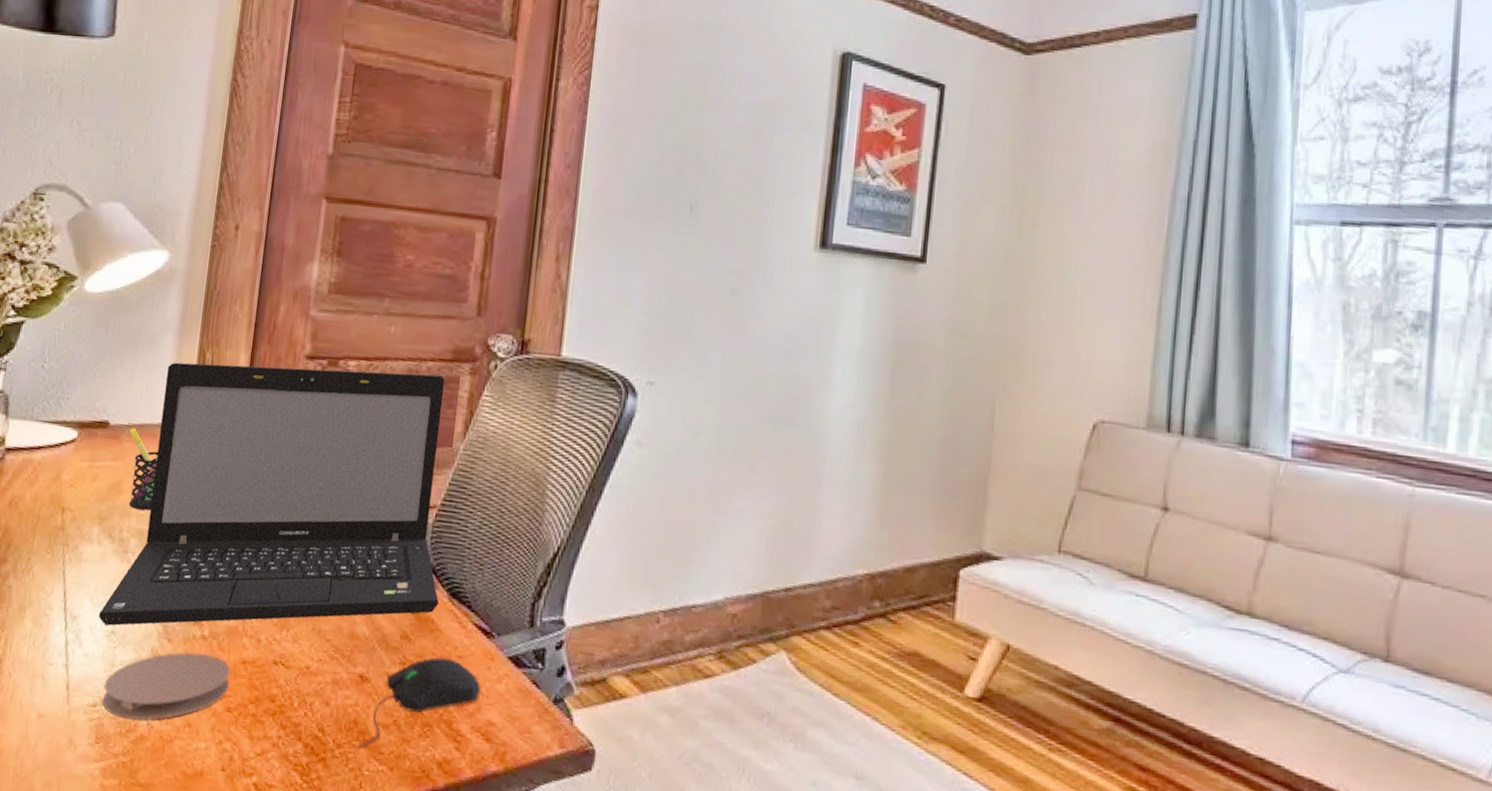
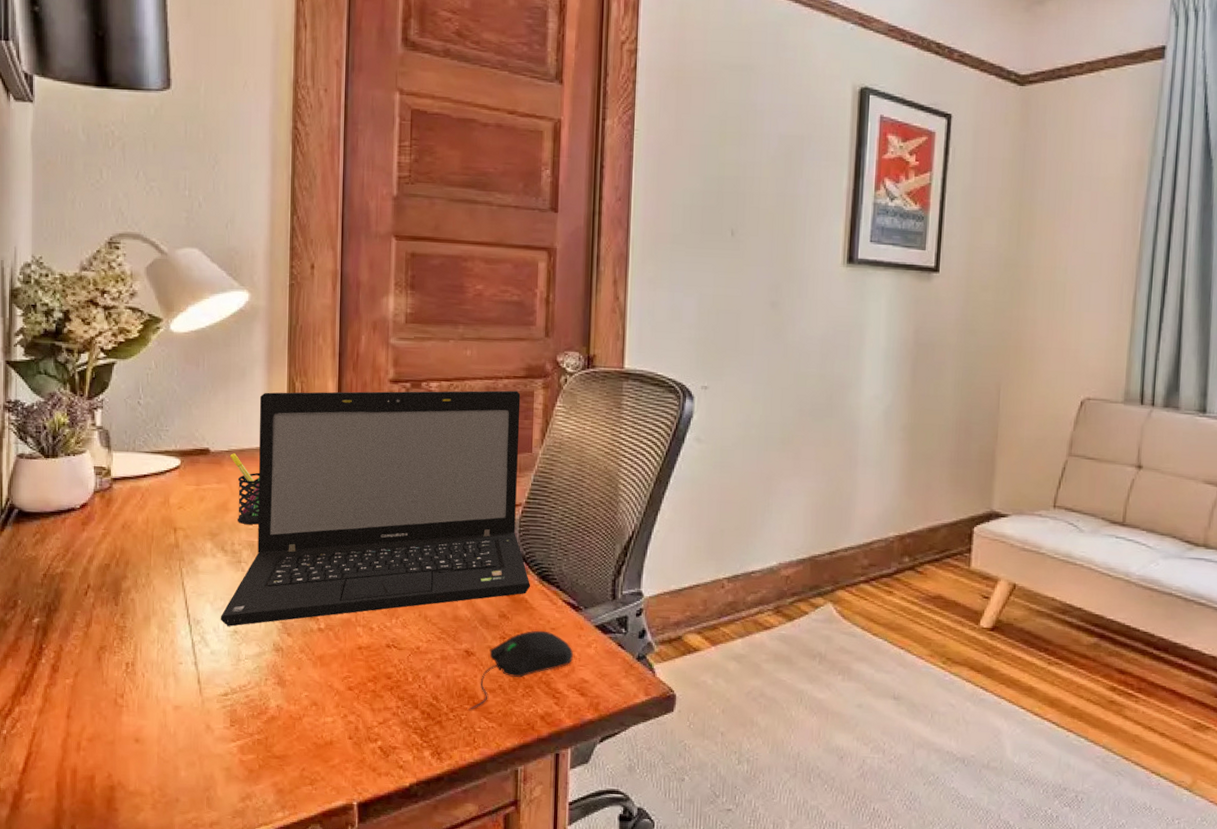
coaster: present [102,652,231,721] -> none [232,643,348,704]

